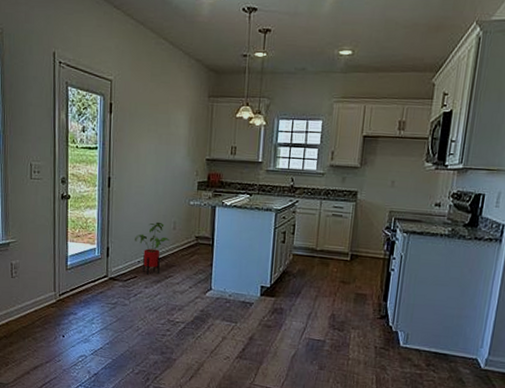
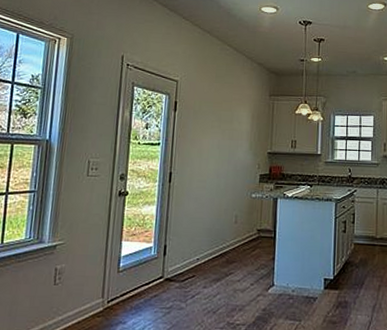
house plant: present [135,222,170,275] -> none [194,216,231,273]

